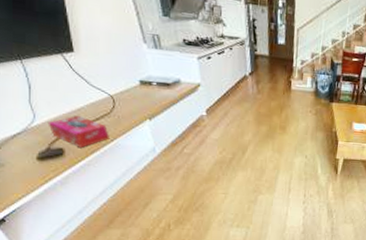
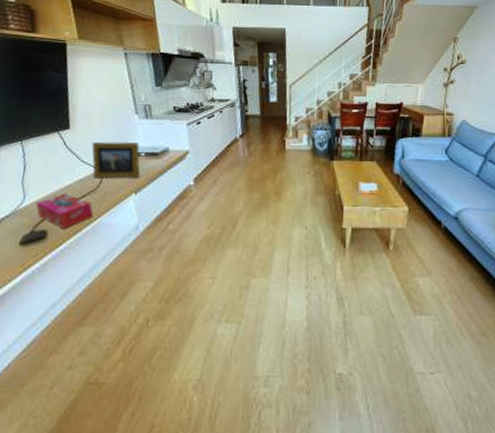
picture frame: none [100,67,153,106] -> present [92,141,140,179]

